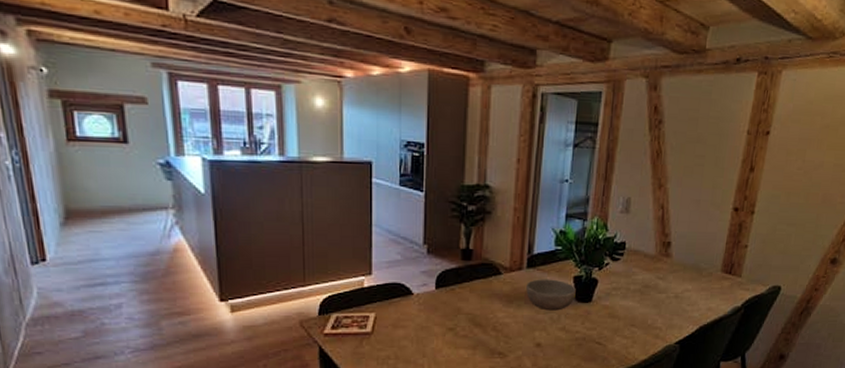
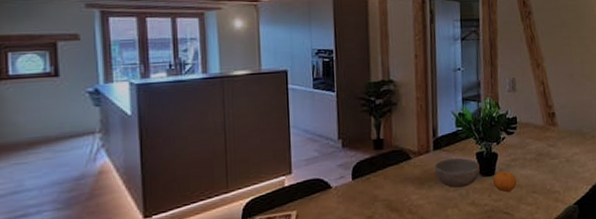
fruit: none [589,299,615,321] -> present [493,171,517,192]

